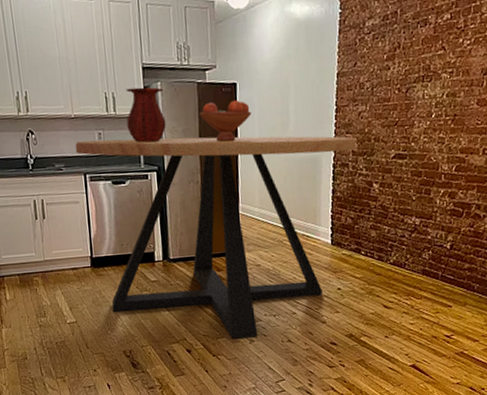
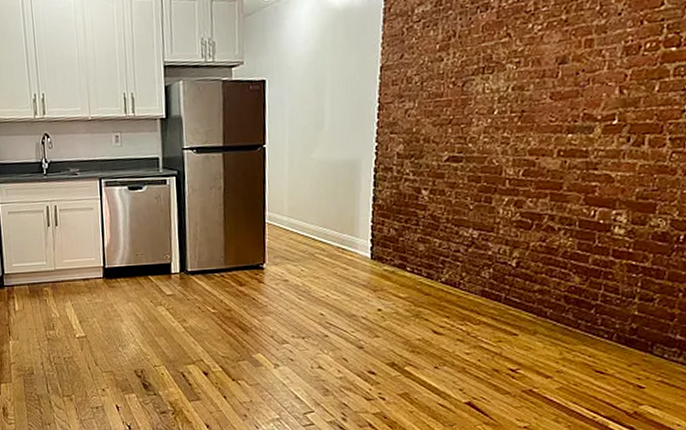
dining table: present [75,136,357,339] -> none [91,137,403,362]
vase: present [126,87,166,143] -> none [145,86,188,146]
fruit bowl: present [200,100,252,142] -> none [225,98,282,144]

